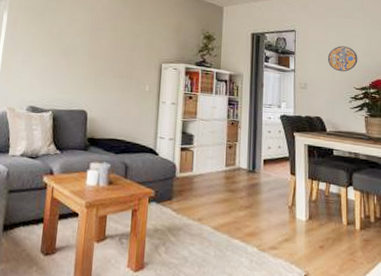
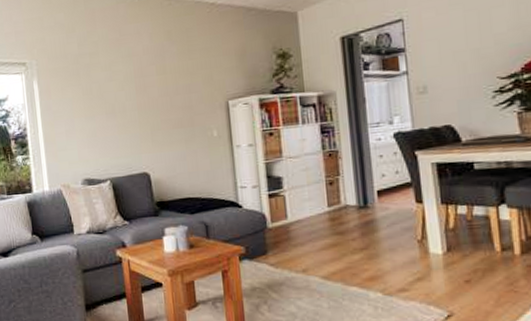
manhole cover: present [327,46,358,72] -> none [453,24,501,61]

